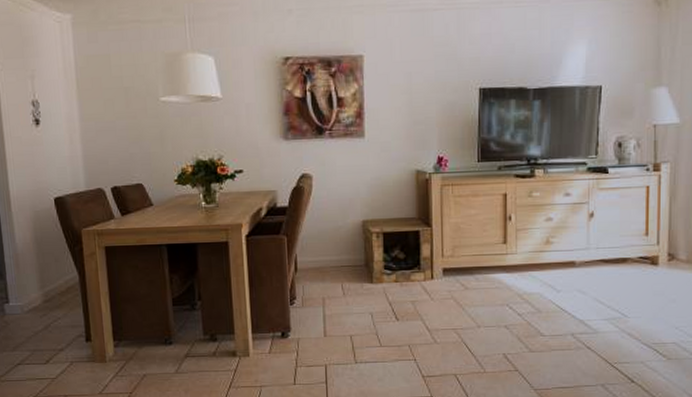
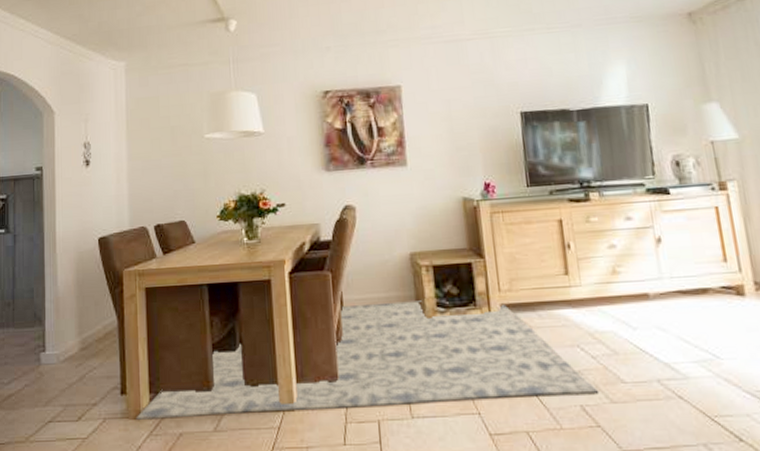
rug: none [101,263,521,363] -> present [136,300,599,420]

